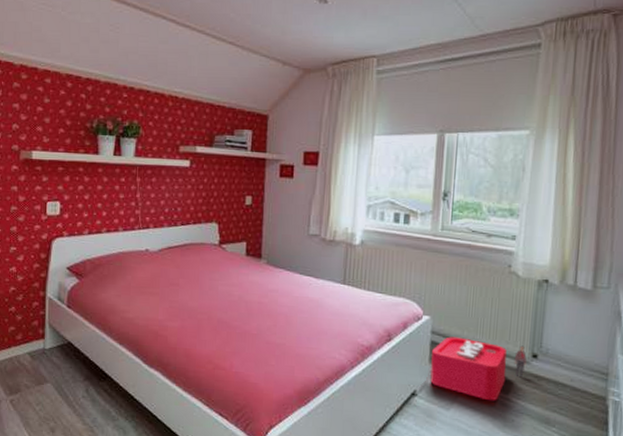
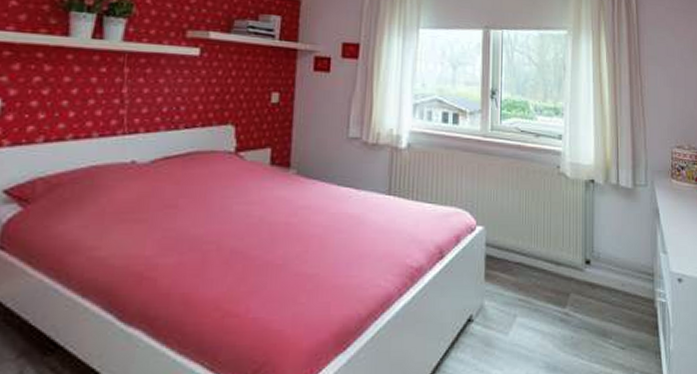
storage bin: present [430,336,527,401] -> none [487,248,580,318]

